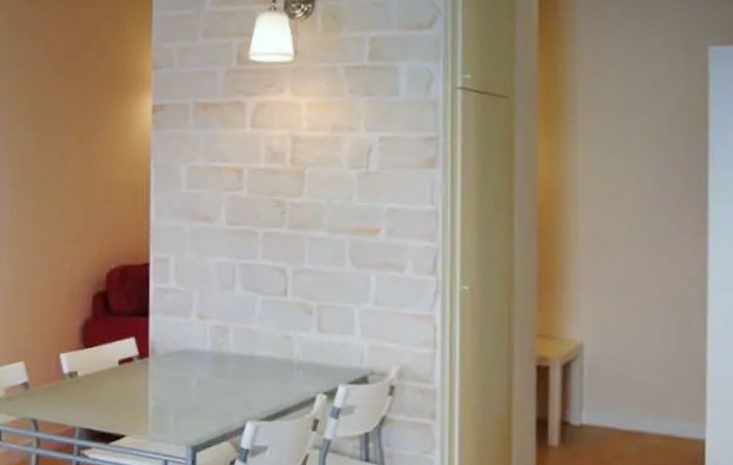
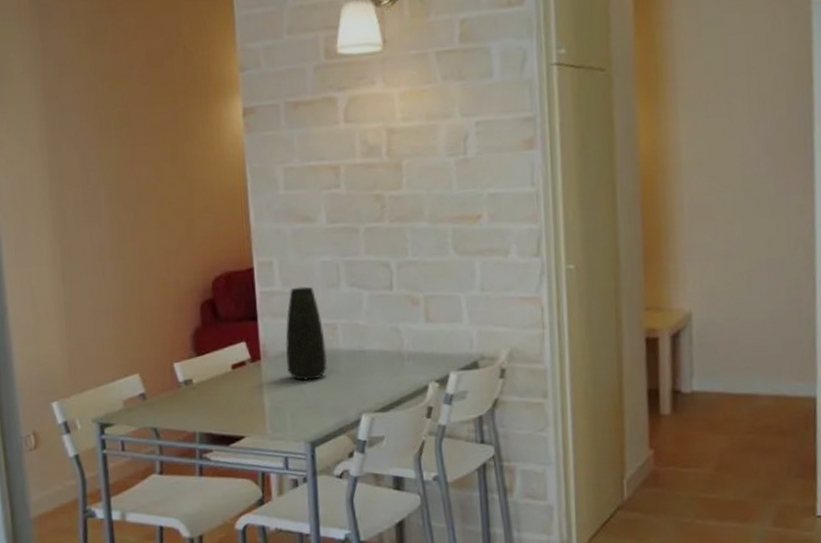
vase: none [175,286,216,383] -> present [285,286,328,382]

